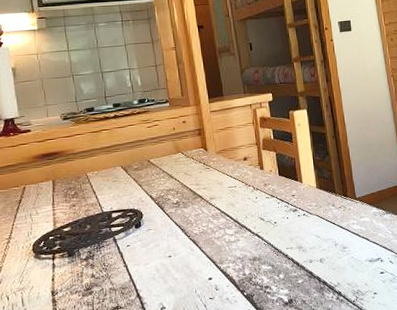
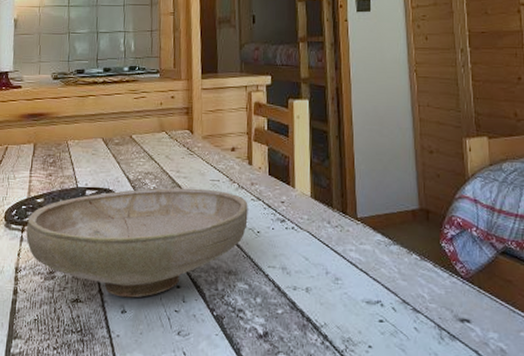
bowl: none [57,194,265,297] -> present [26,188,248,298]

